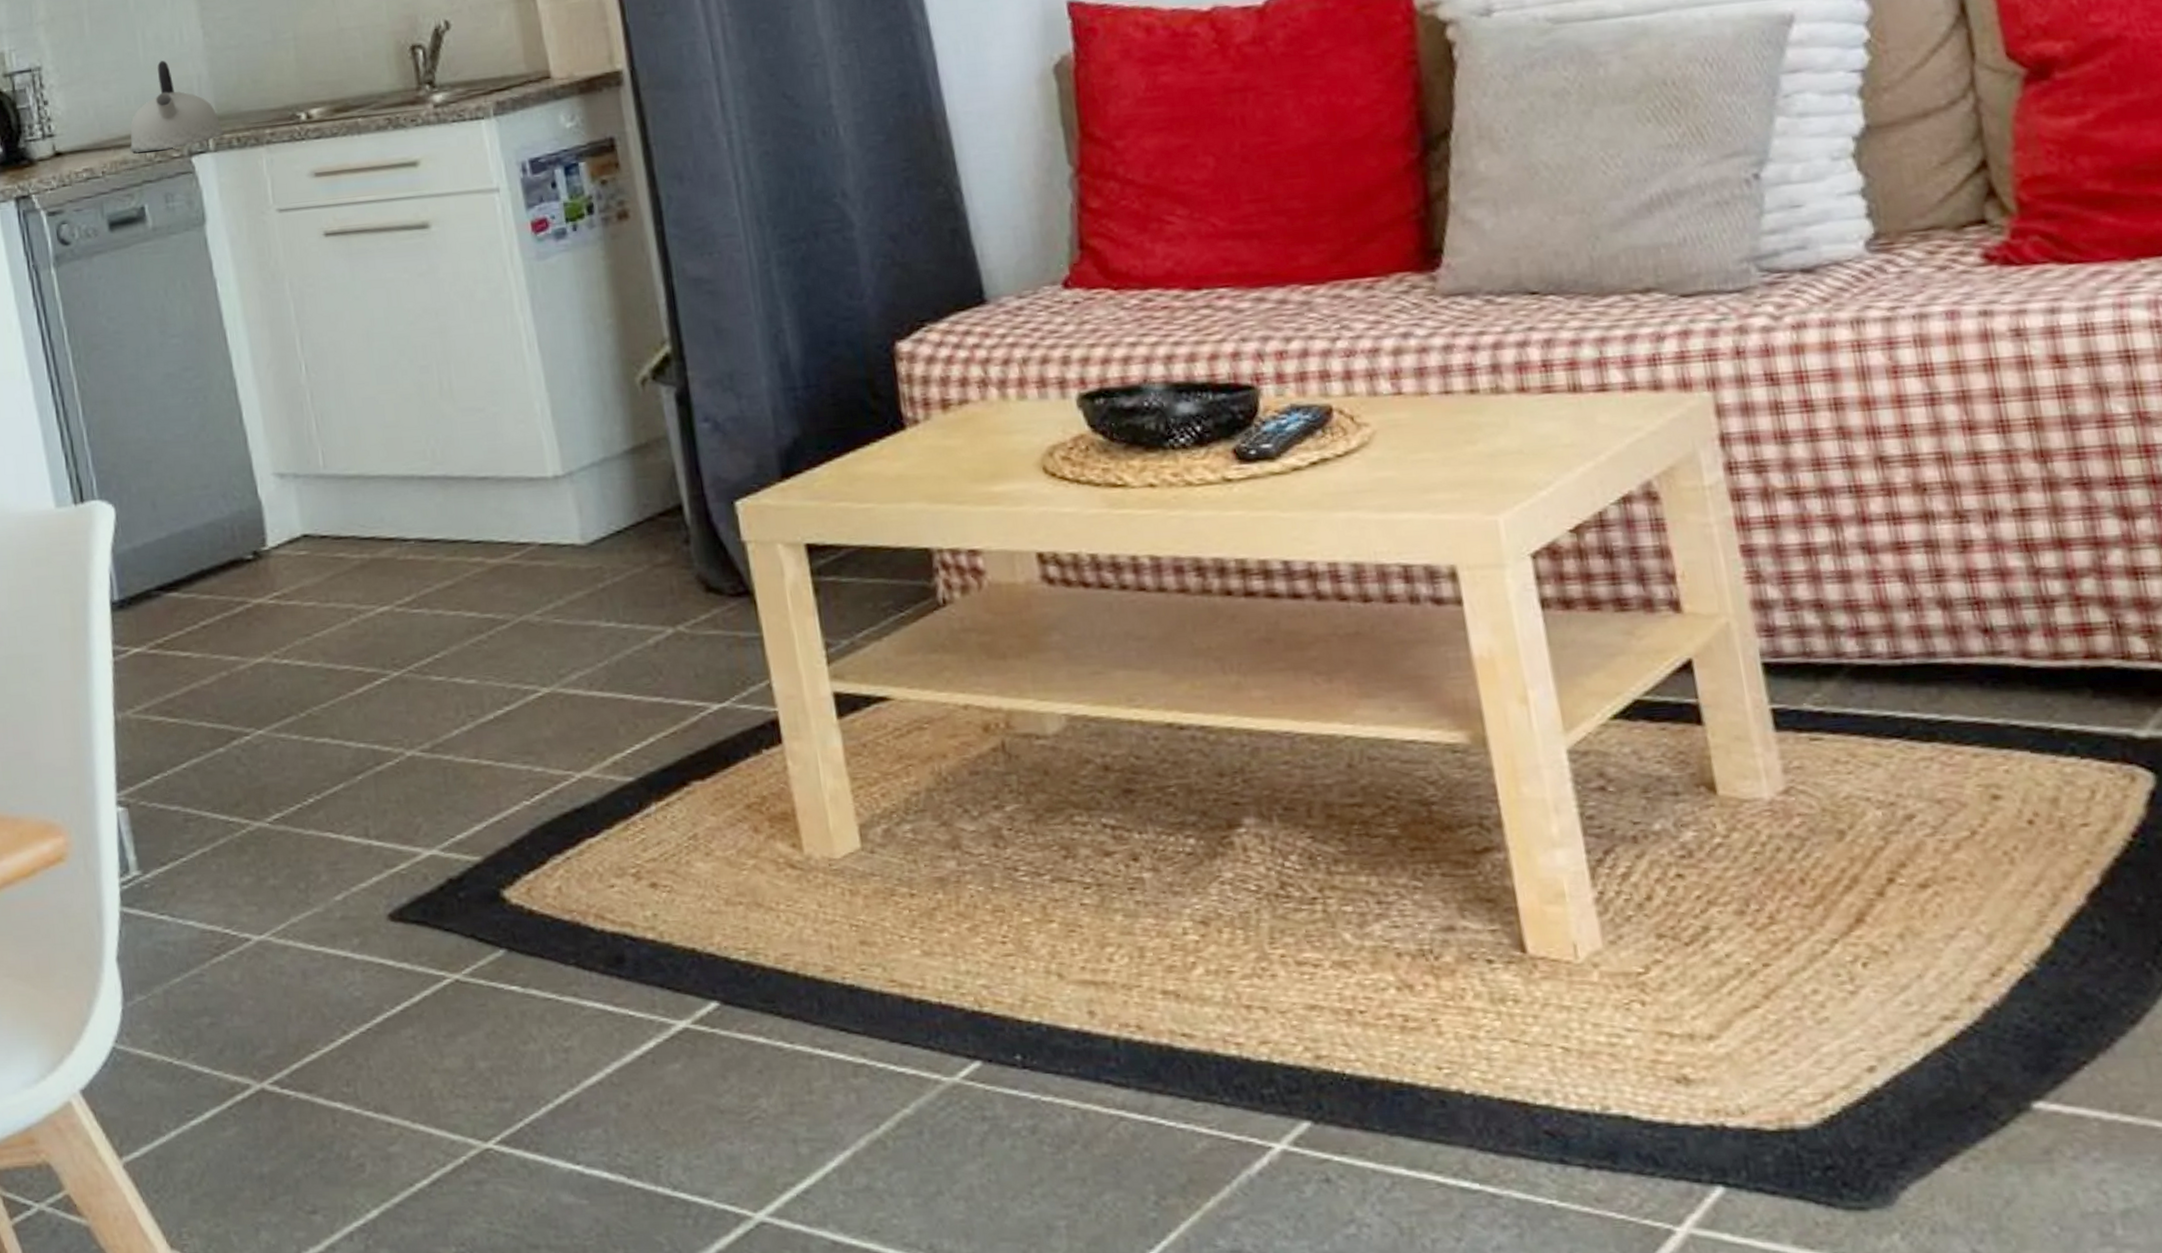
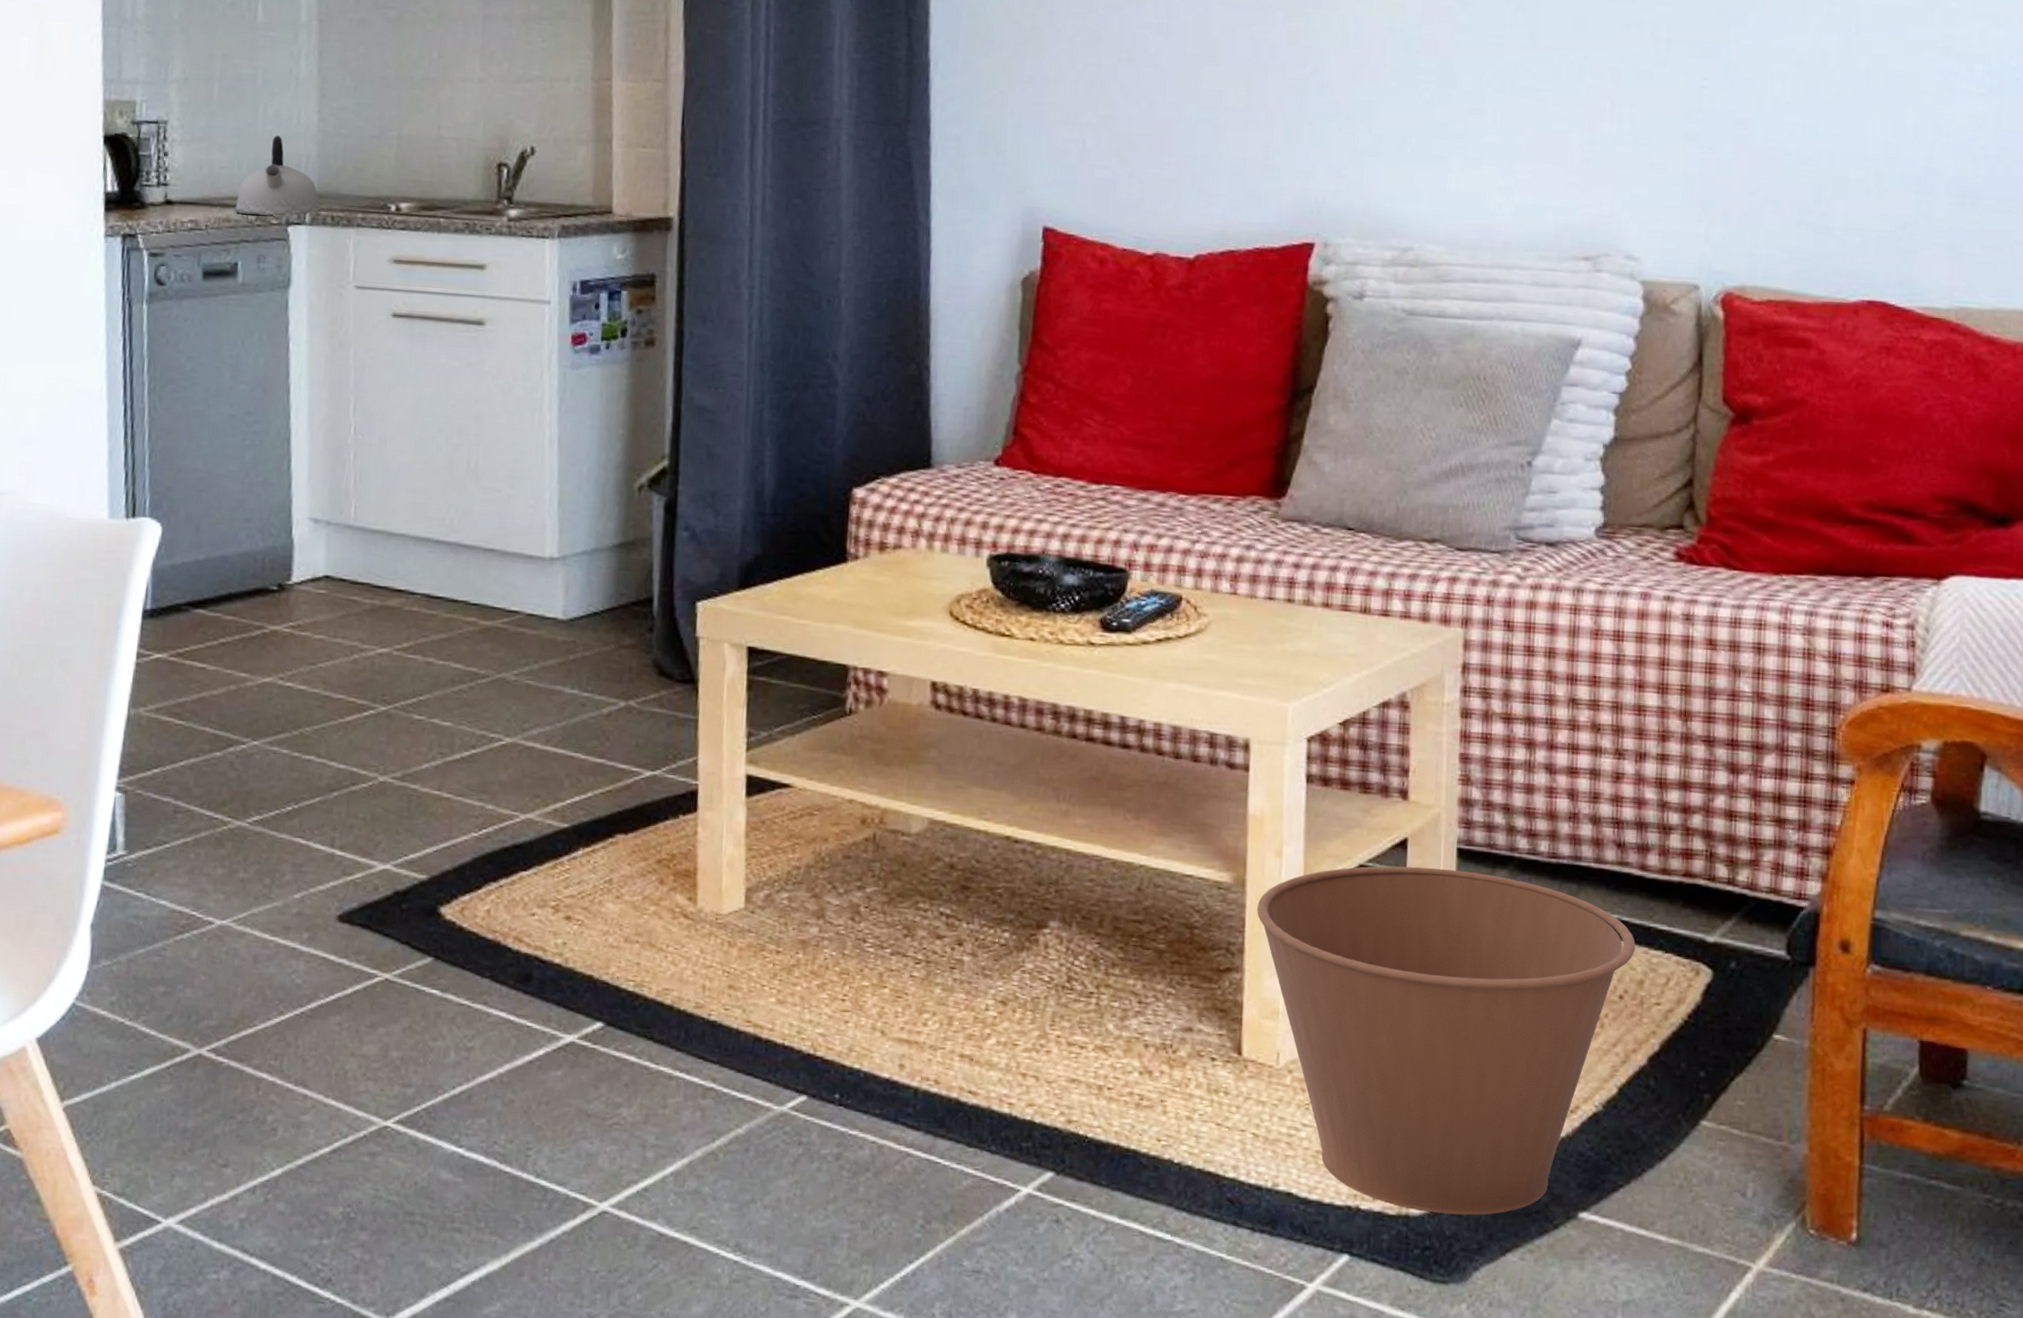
basket: none [1508,689,2038,1123] -> present [1257,866,1636,1216]

